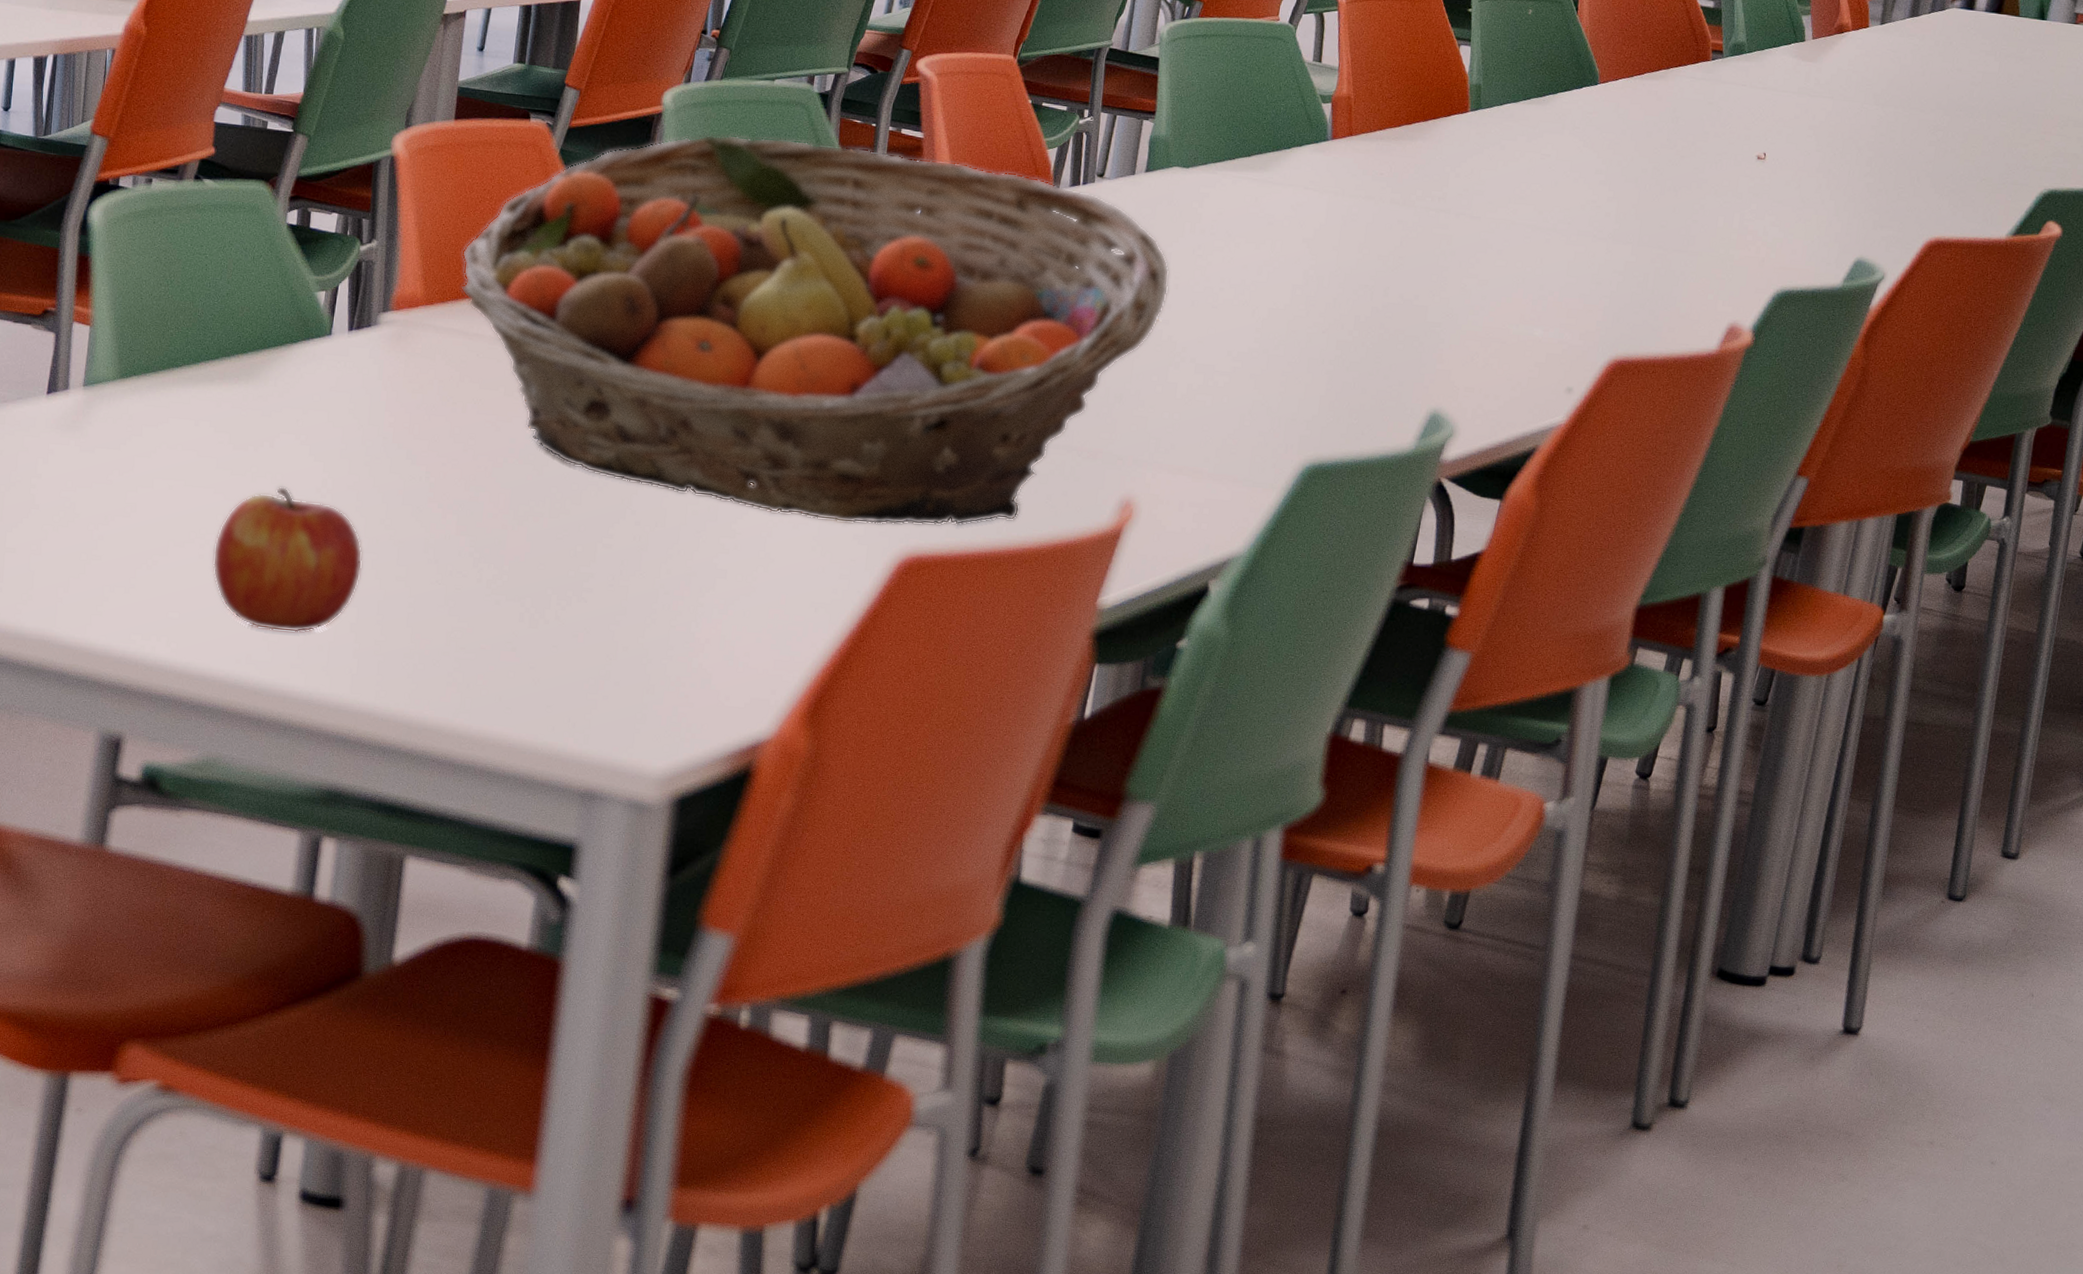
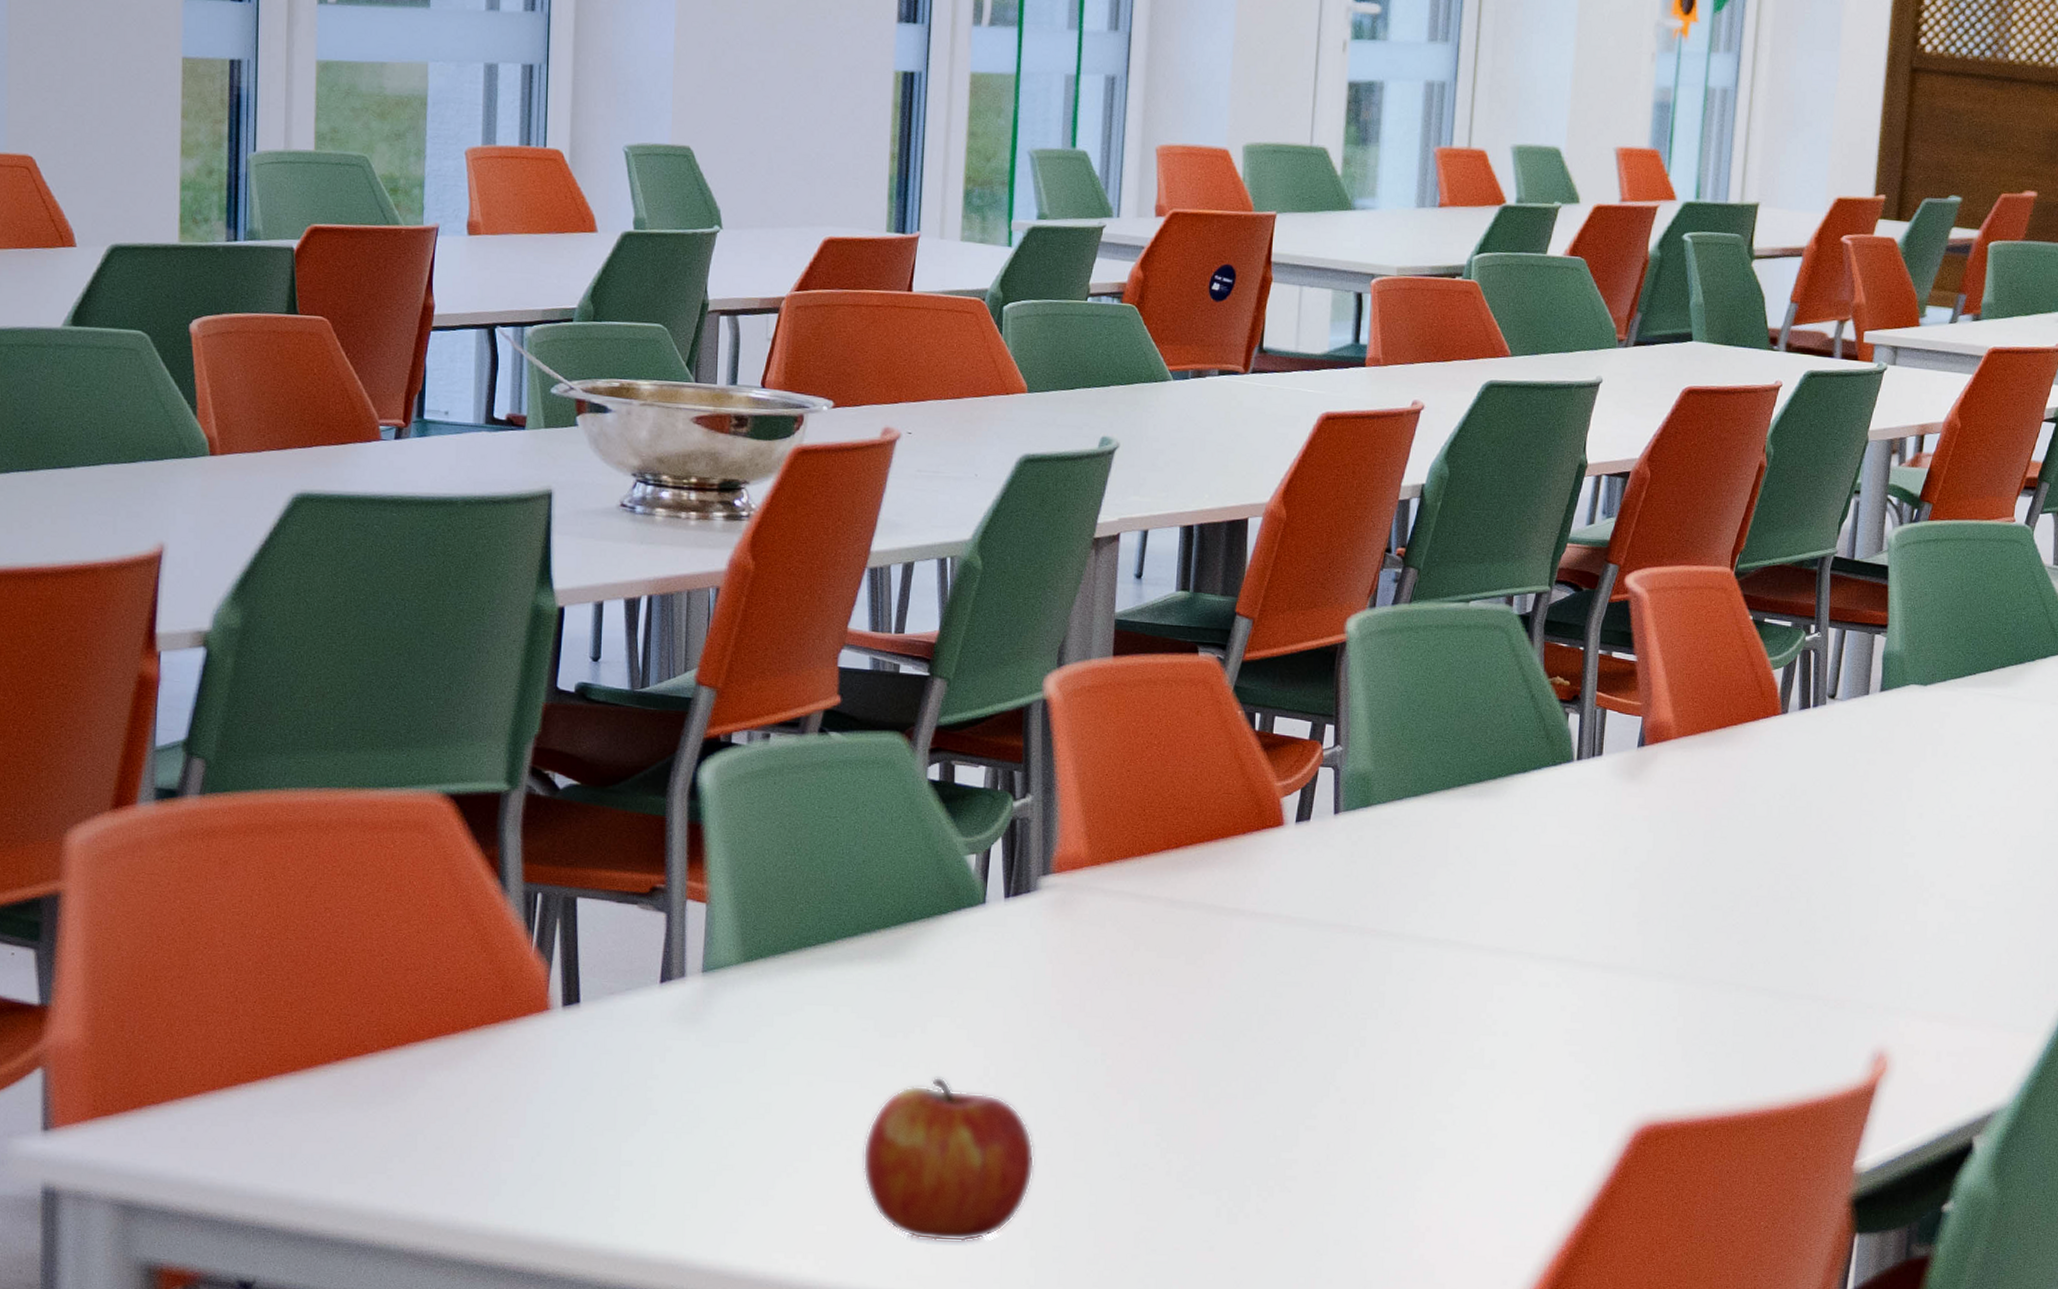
fruit basket: present [461,134,1170,526] -> none [1129,663,1912,1091]

